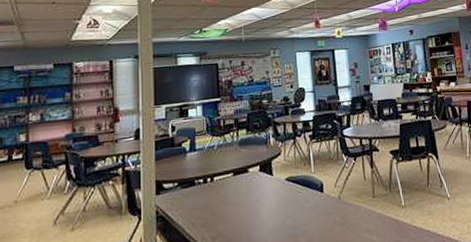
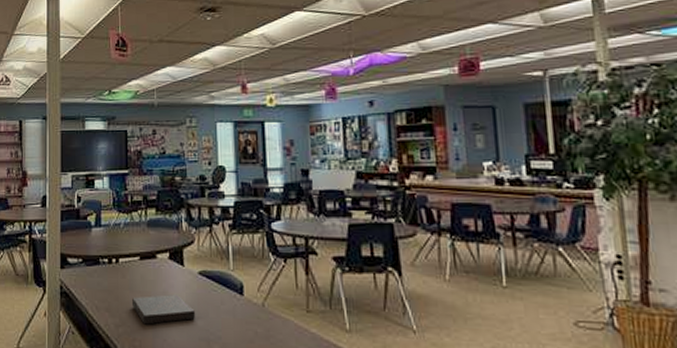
book: none [227,200,285,233] -> present [132,293,196,325]

